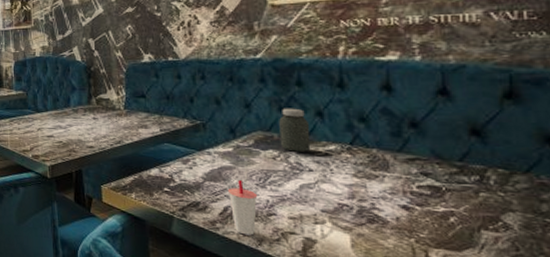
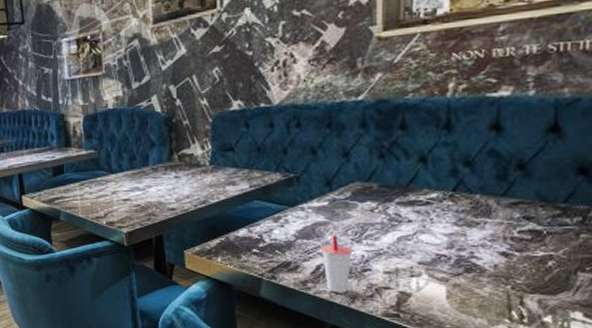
jar: present [279,108,311,152] -> none [379,154,412,202]

